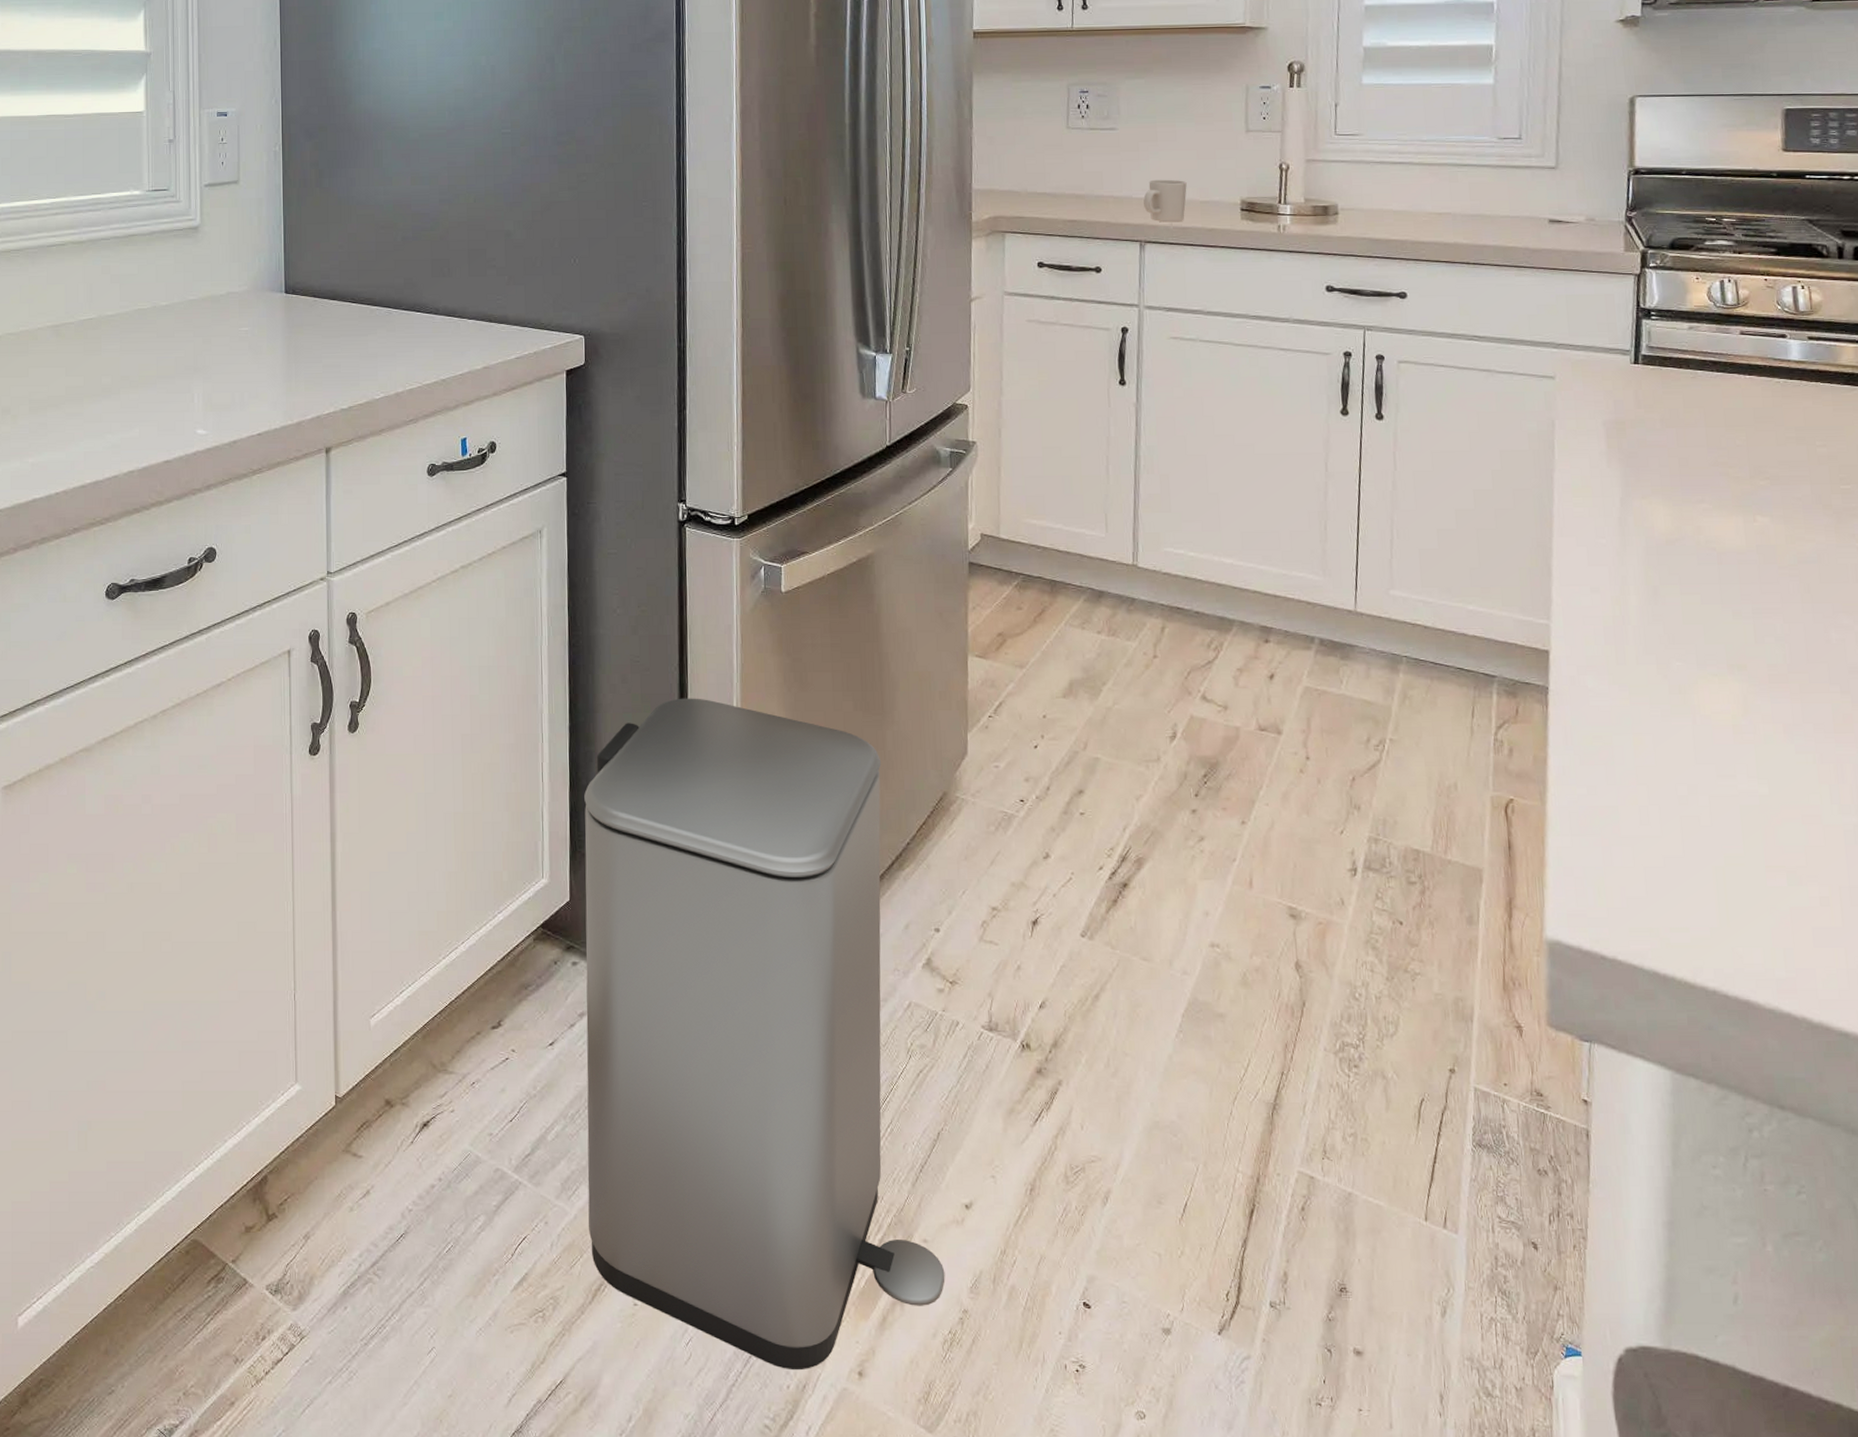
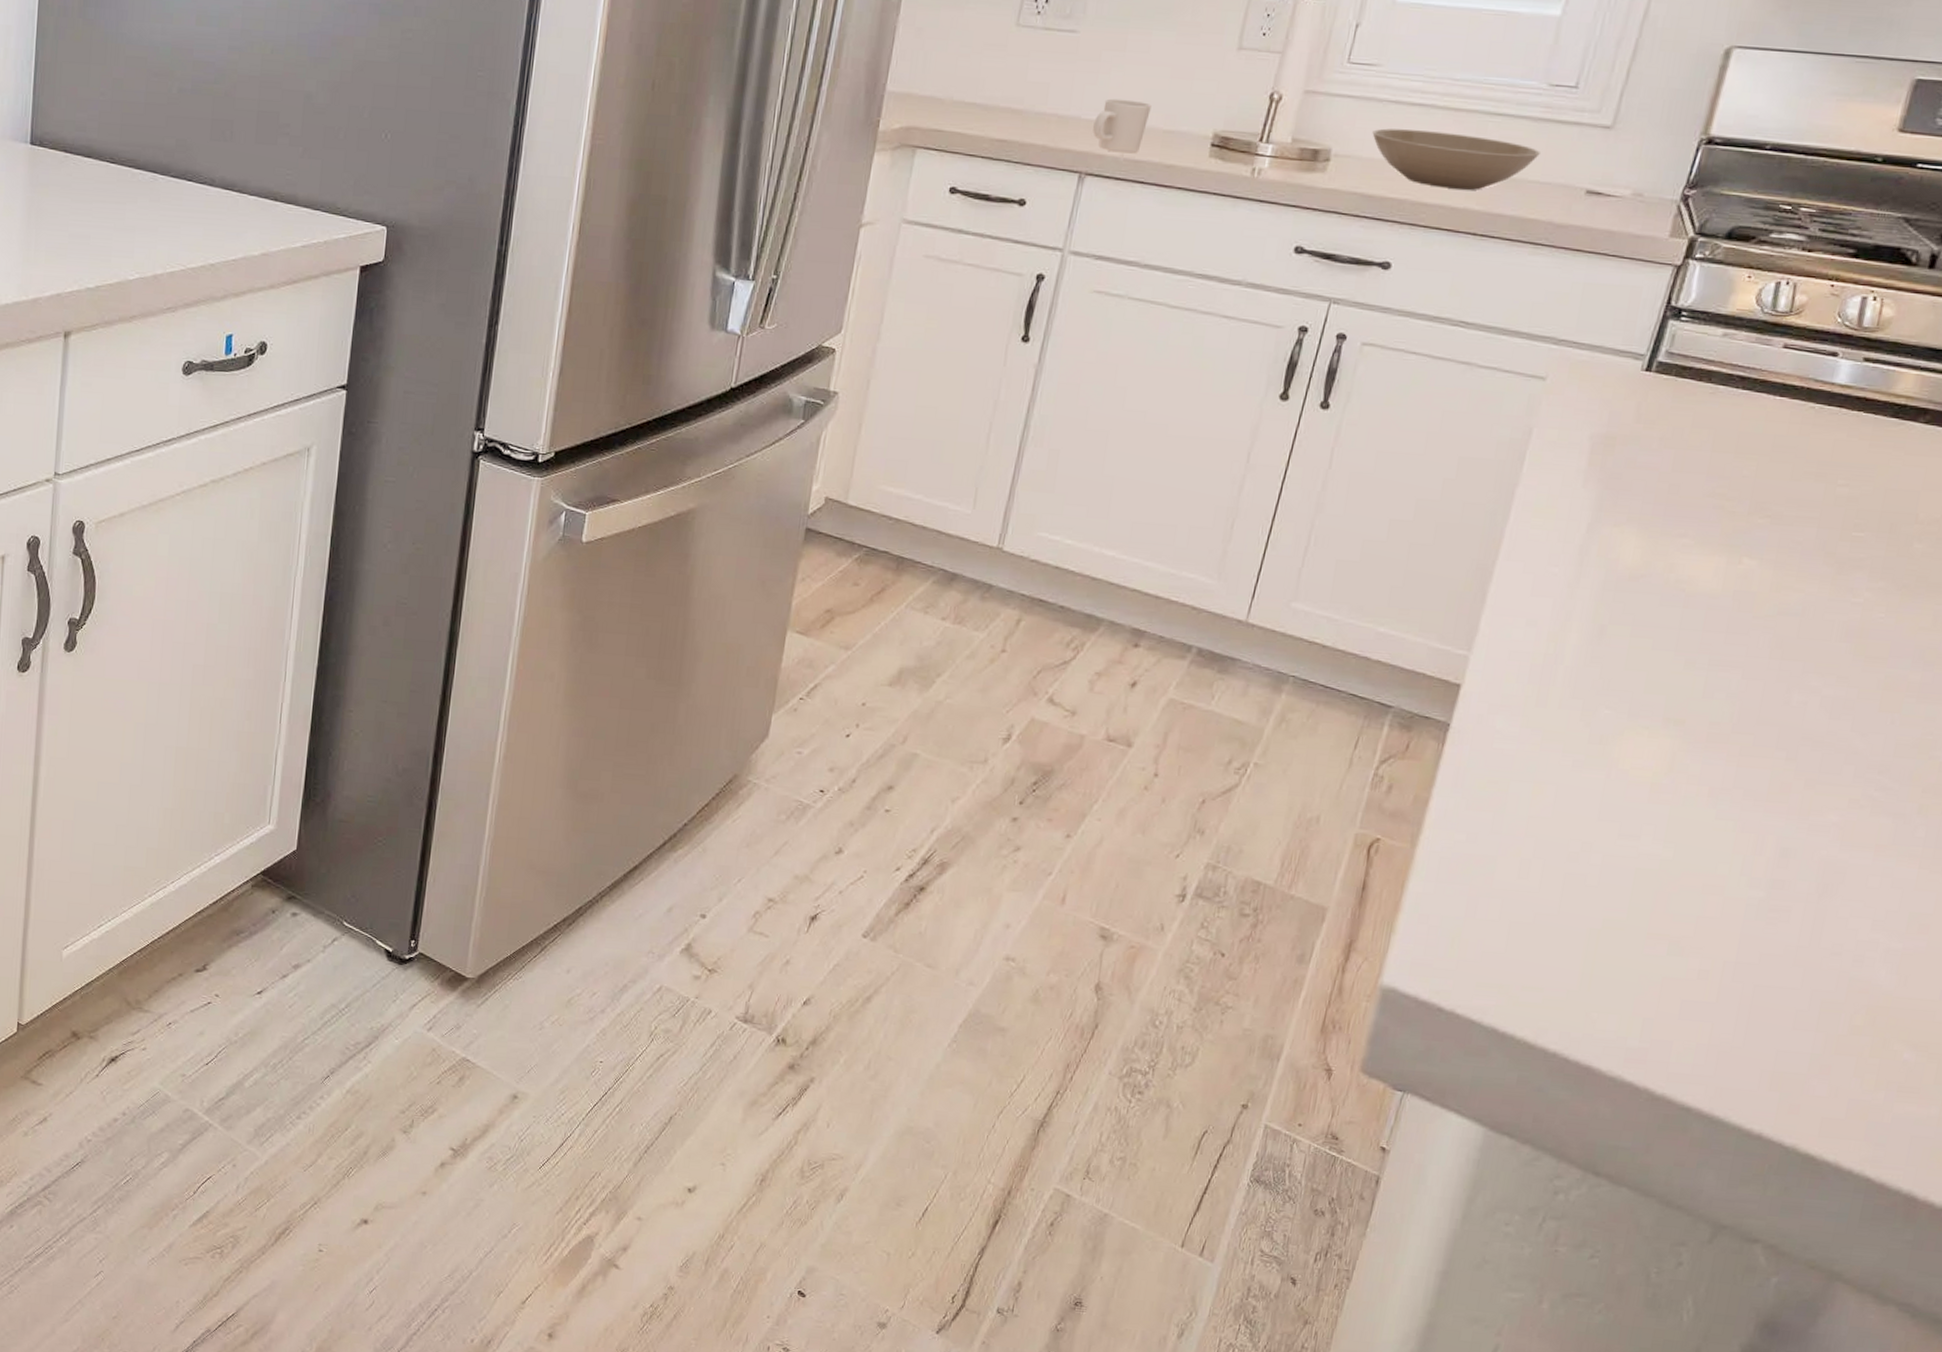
pedal bin: present [584,698,946,1371] -> none [279,647,669,1327]
bowl: none [1367,183,1505,228] -> present [1372,128,1540,190]

